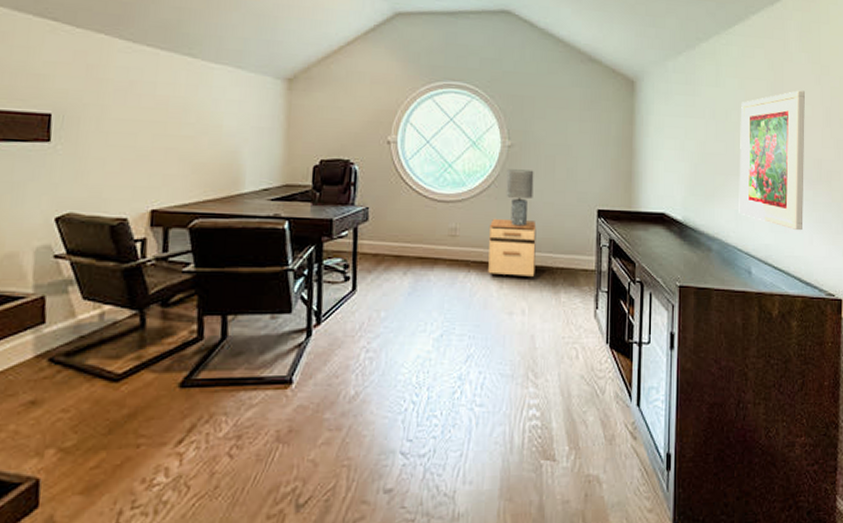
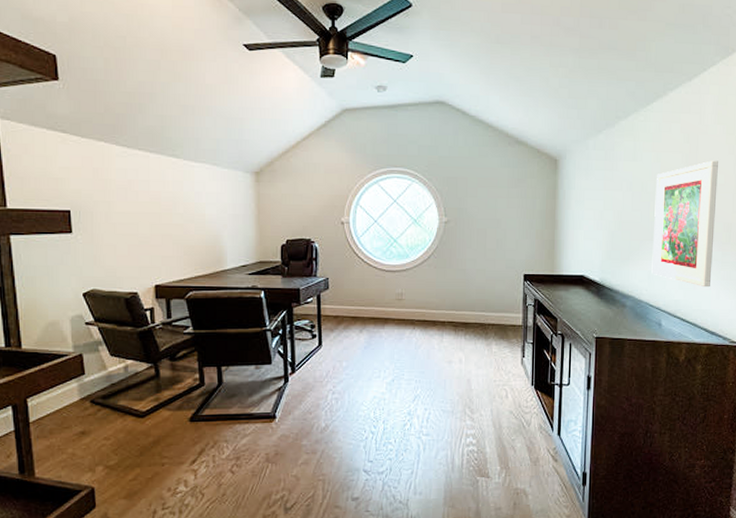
filing cabinet: present [488,218,537,277] -> none [430,284,471,332]
lamp: present [506,169,534,226] -> none [444,242,468,290]

